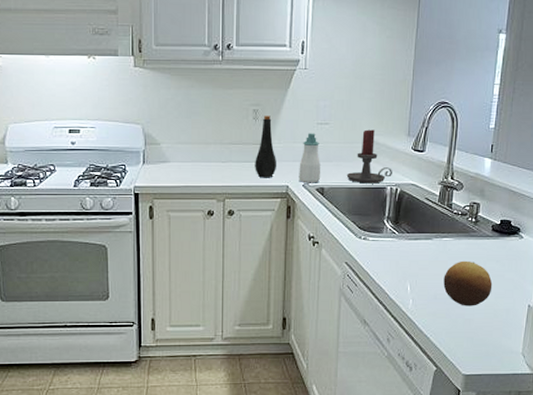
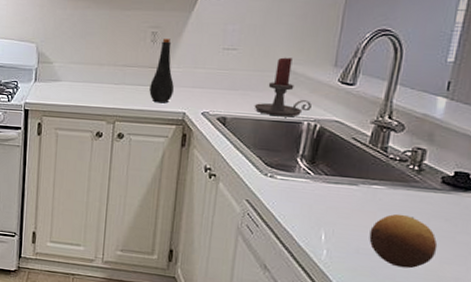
soap bottle: present [299,133,320,183] -> none [197,58,224,112]

